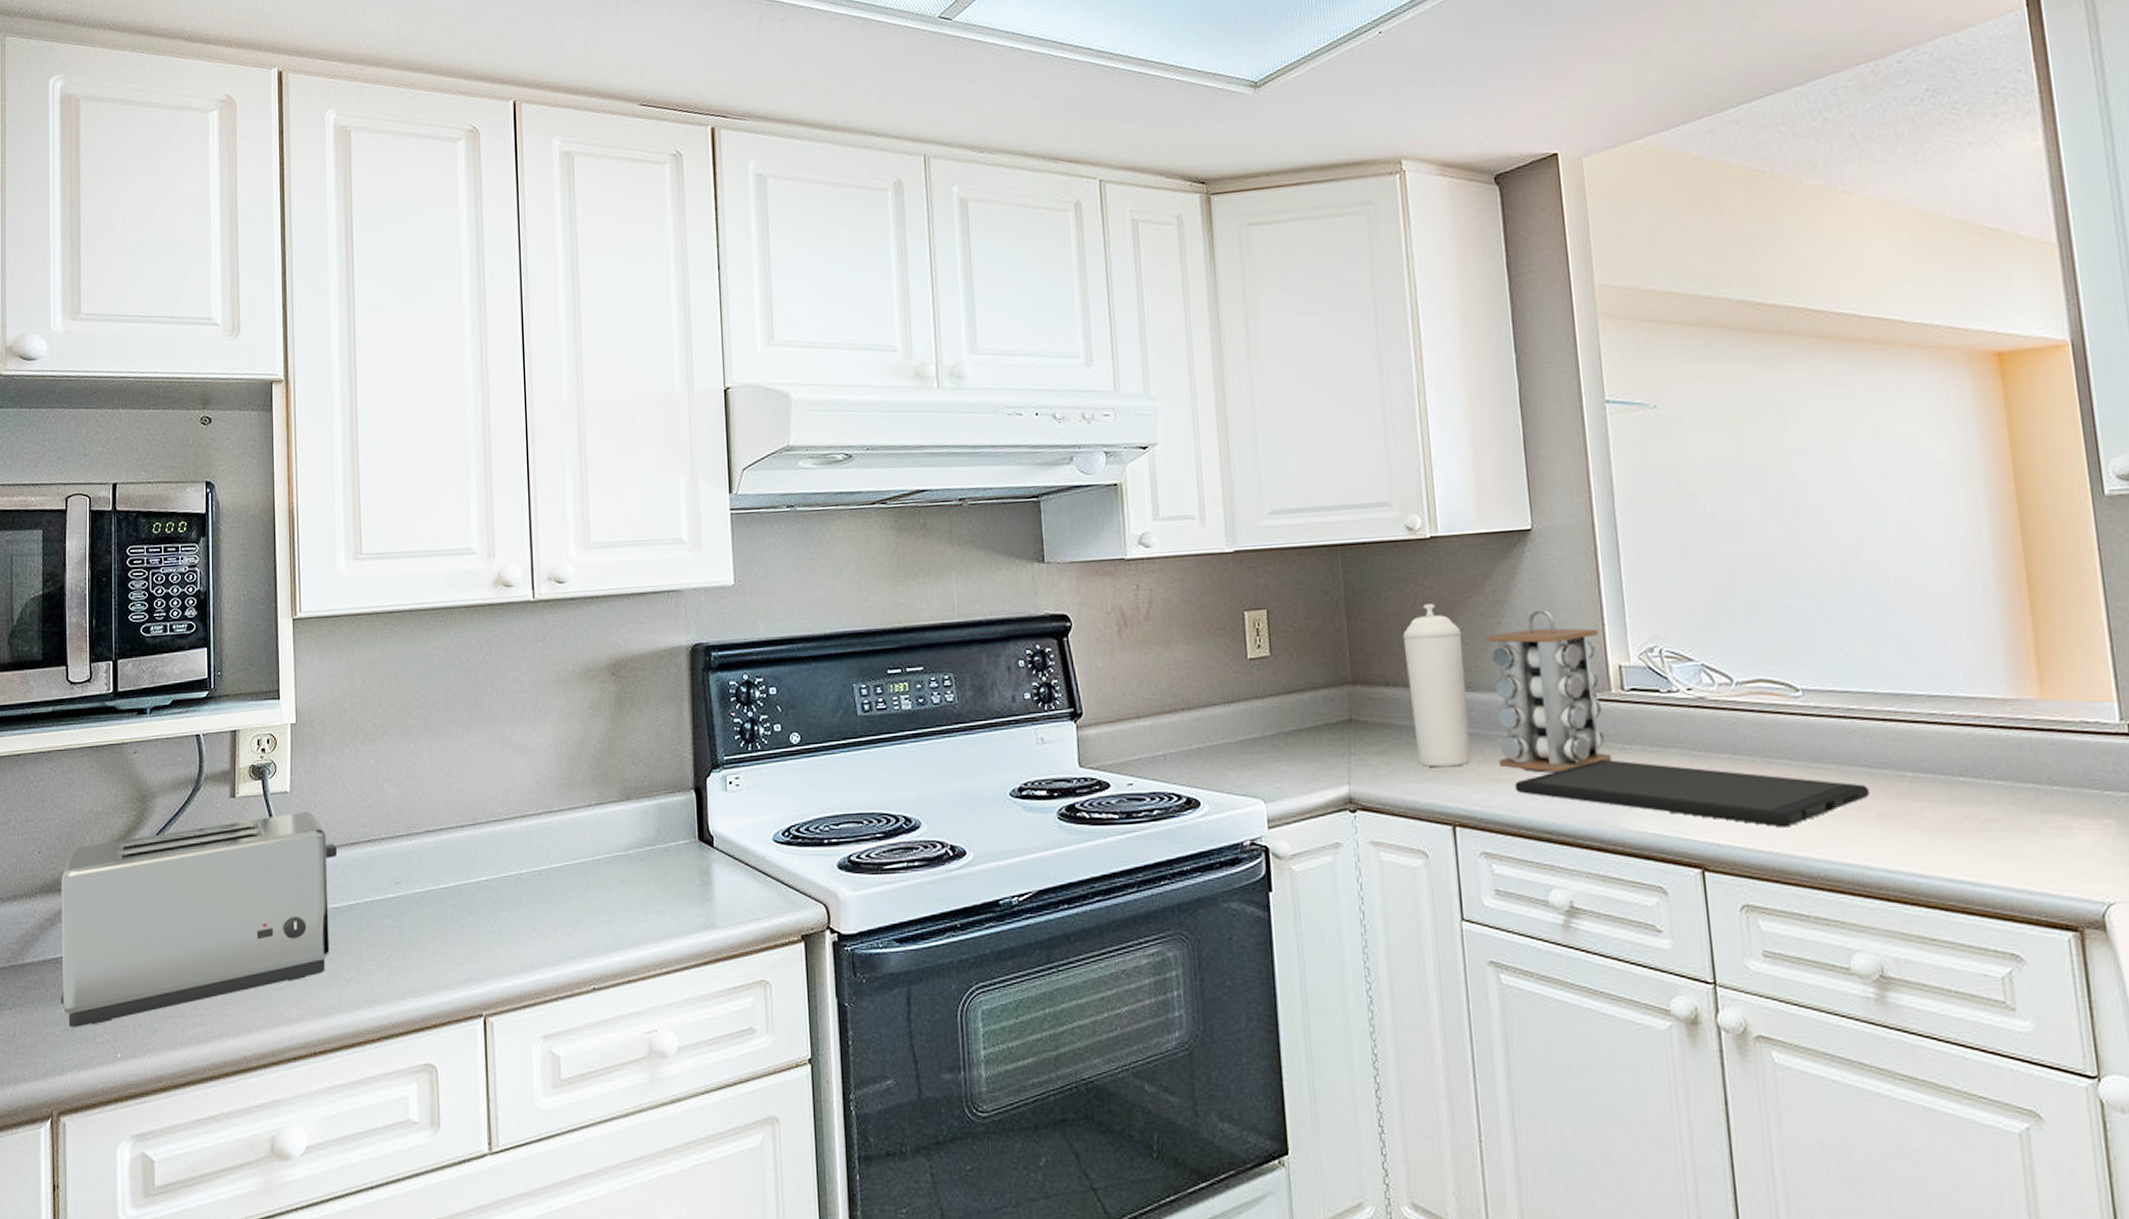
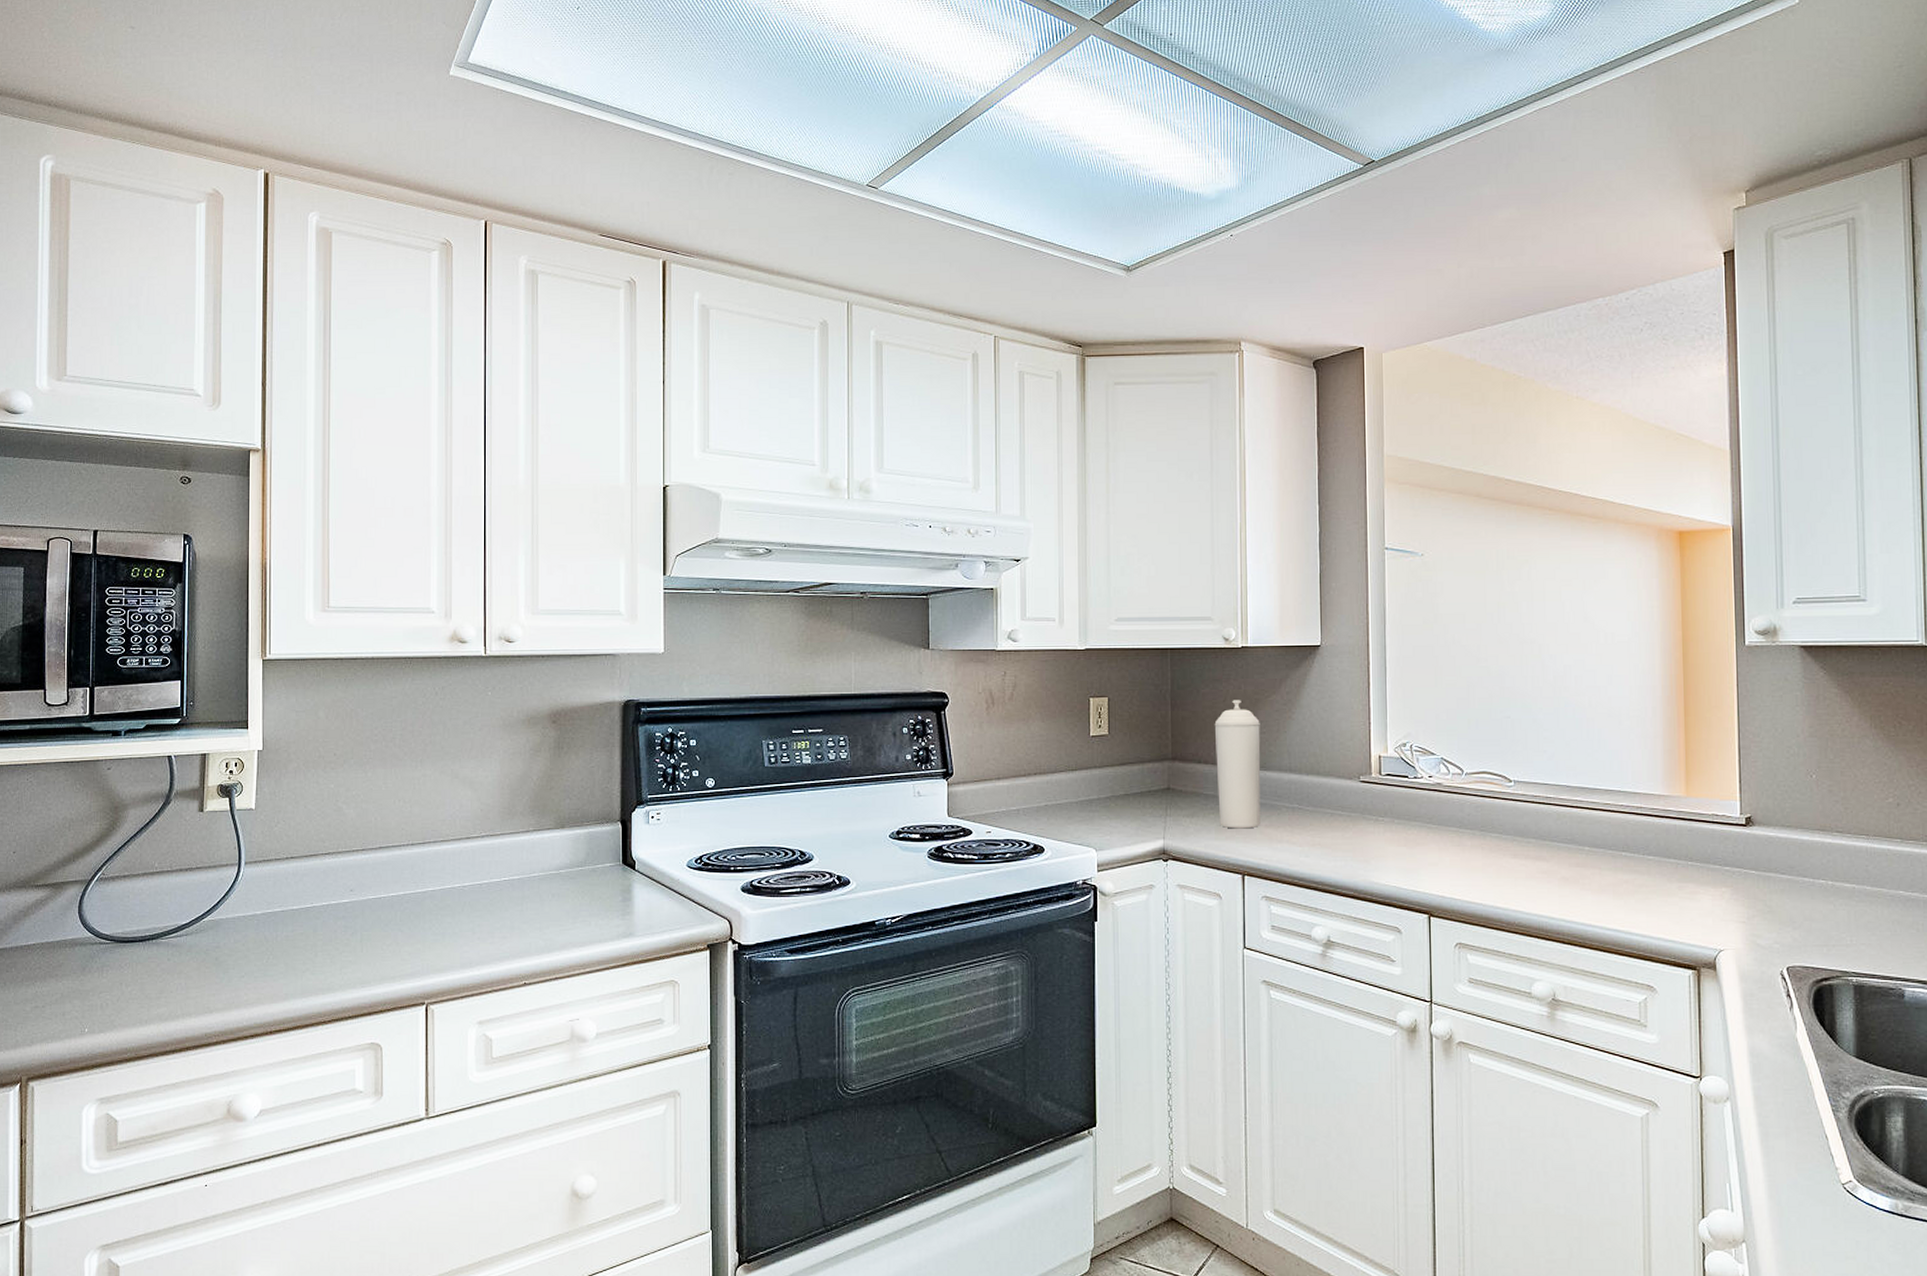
toaster: present [61,812,338,1028] -> none [32,827,298,1005]
spice rack: present [1487,608,1612,773] -> none [1280,708,1368,837]
cutting board: present [1515,758,1871,828] -> none [1293,827,1557,885]

